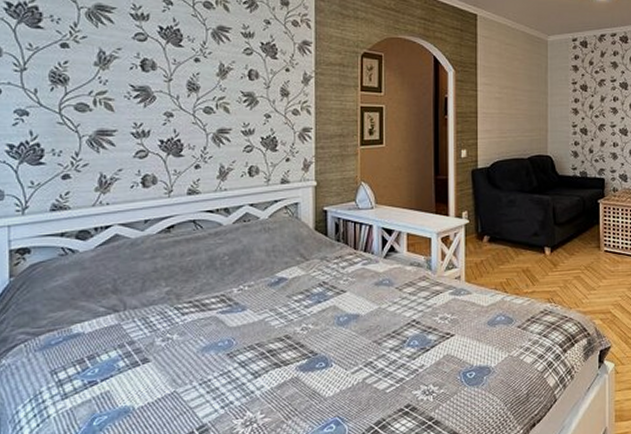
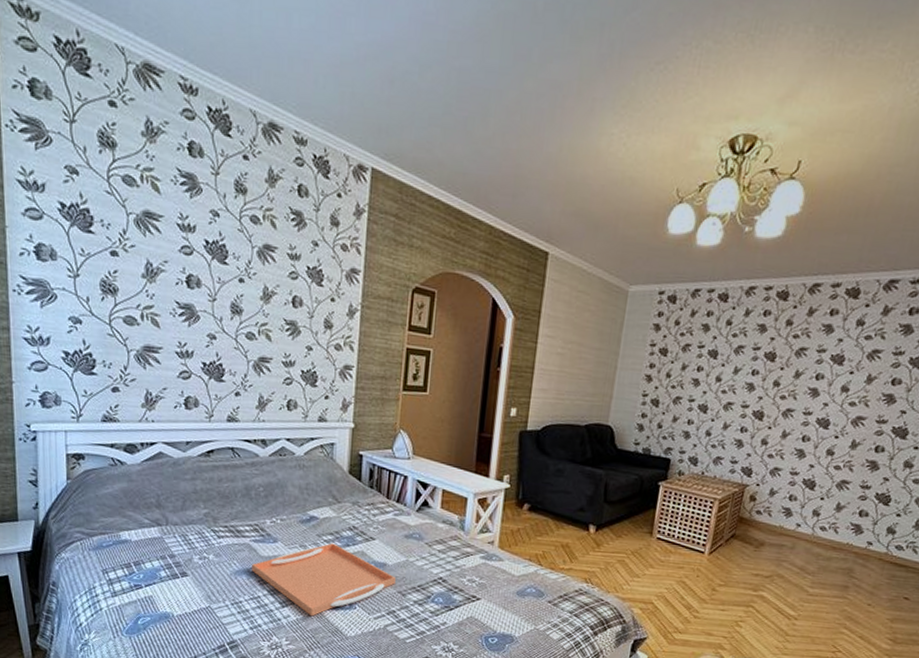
serving tray: none [220,302,370,383] -> present [252,543,396,617]

